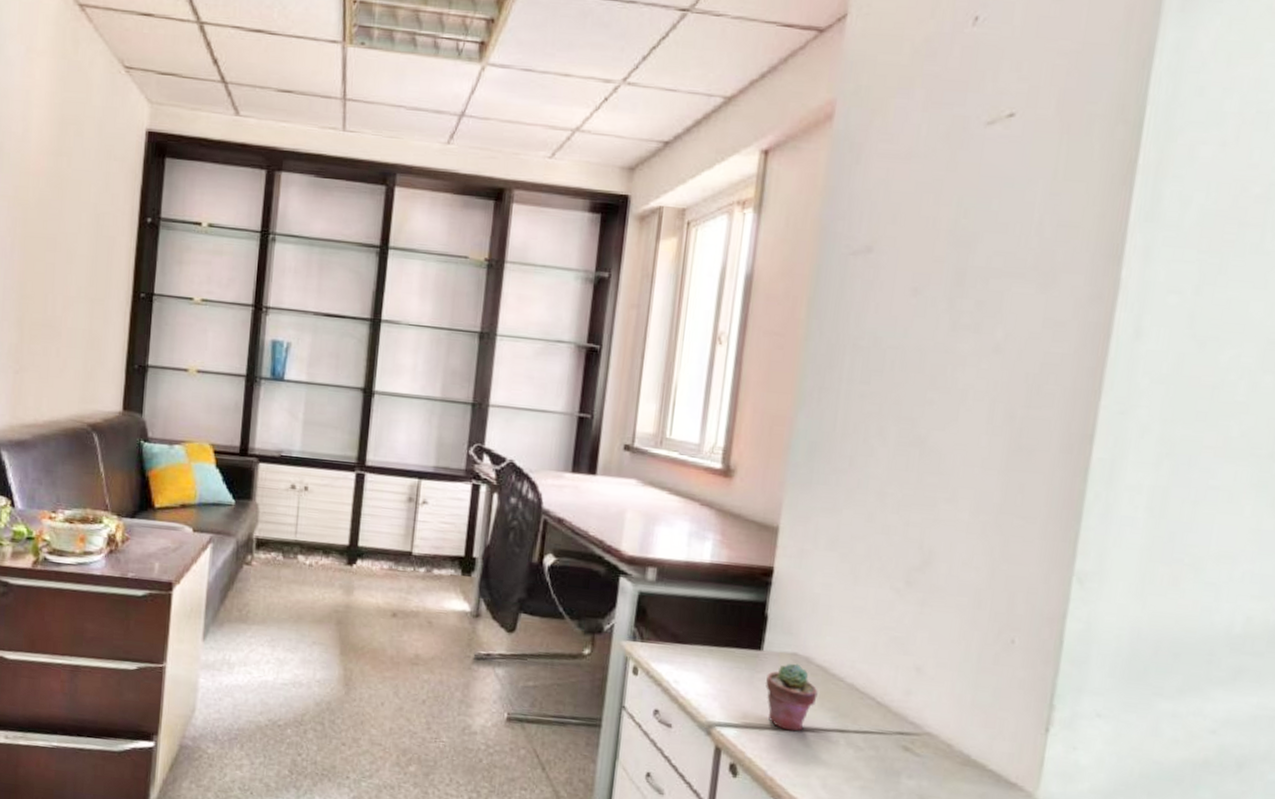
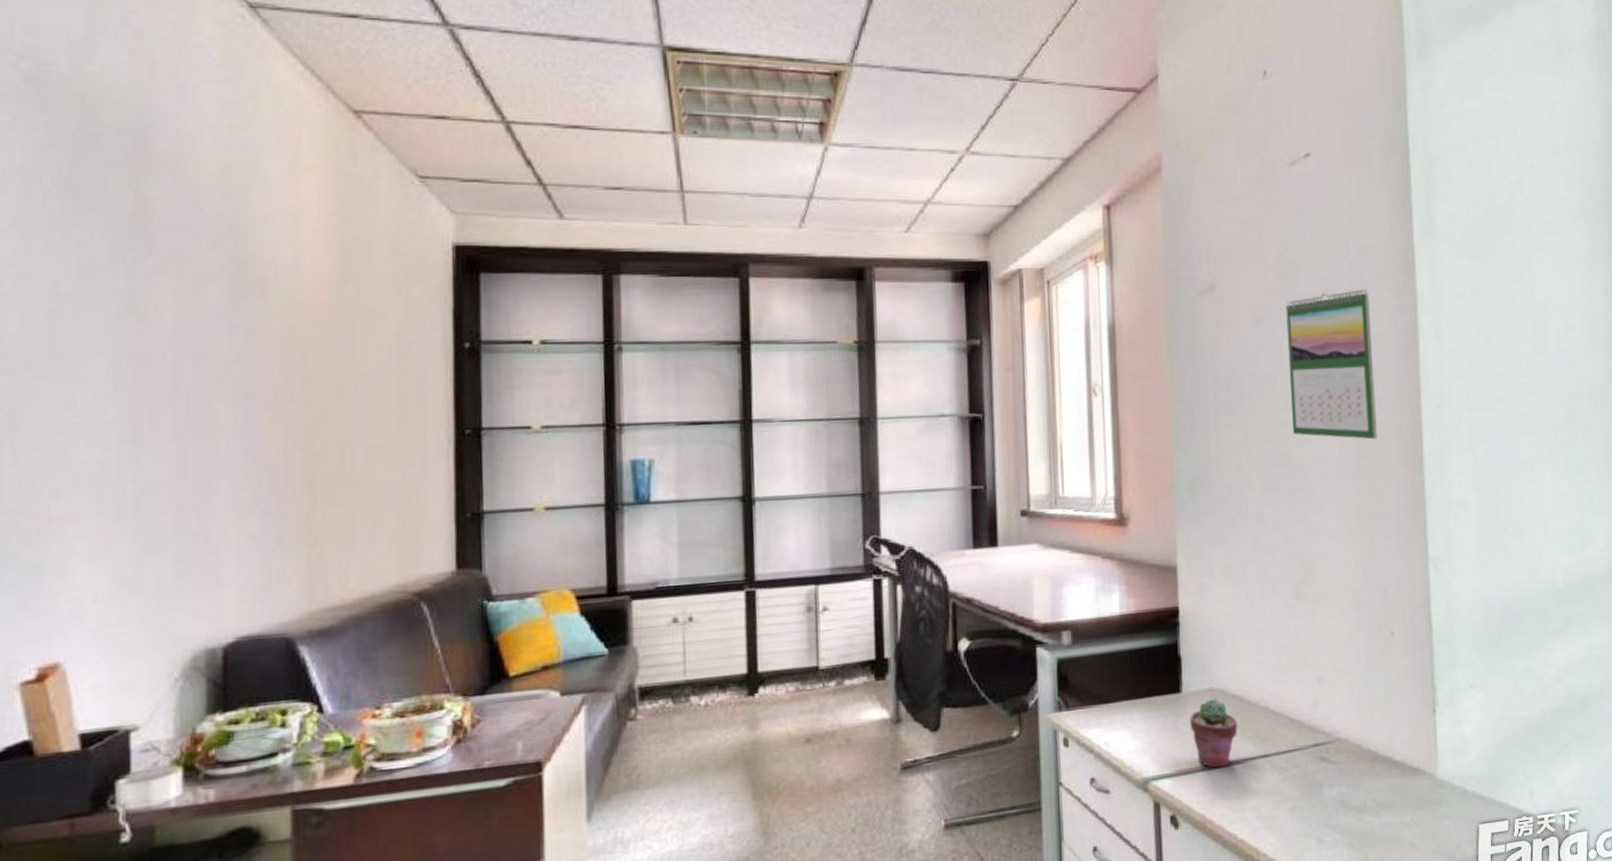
calendar: none [936,269,1058,436] -> present [1286,289,1377,440]

